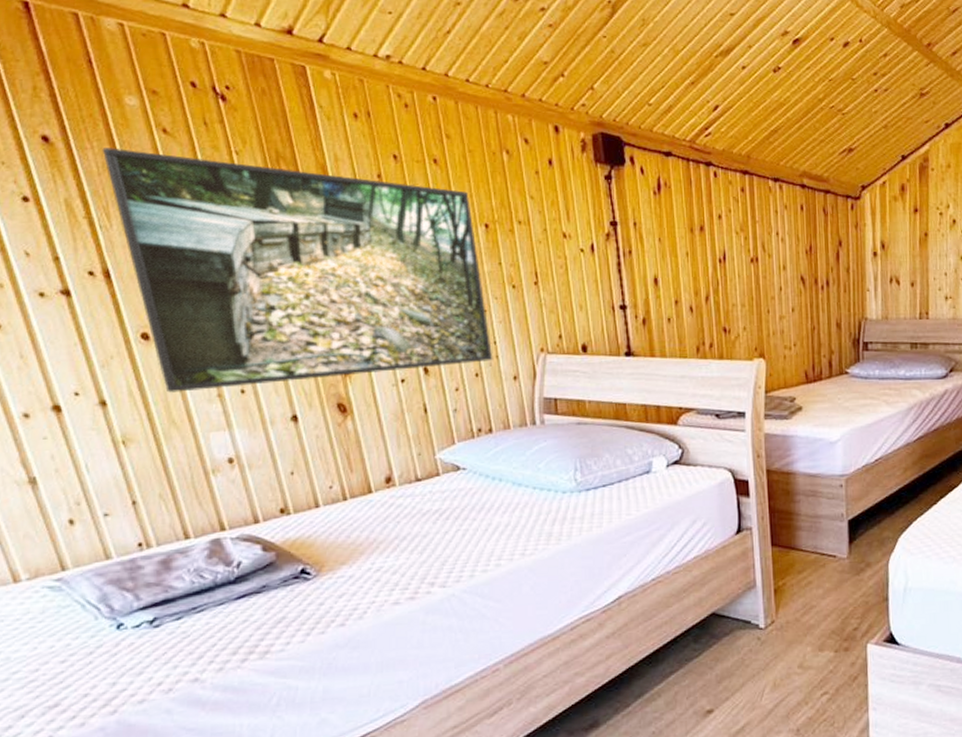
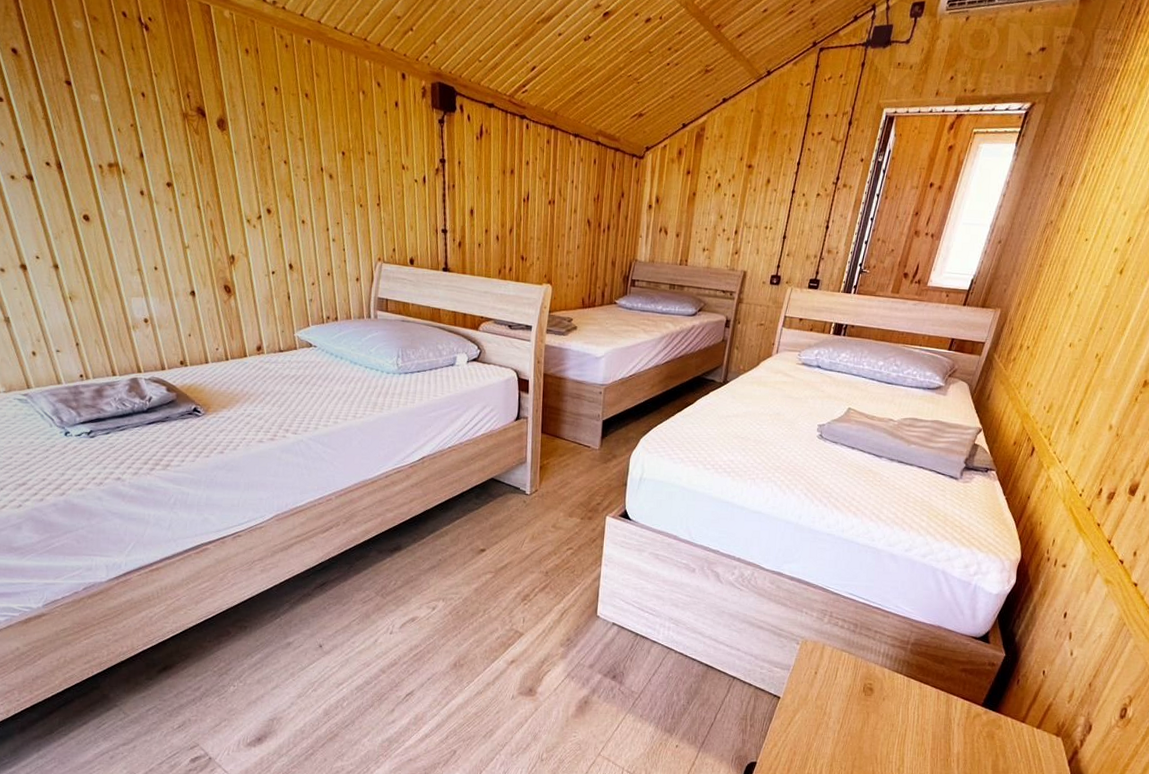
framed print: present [102,148,493,393] -> none [56,62,342,265]

